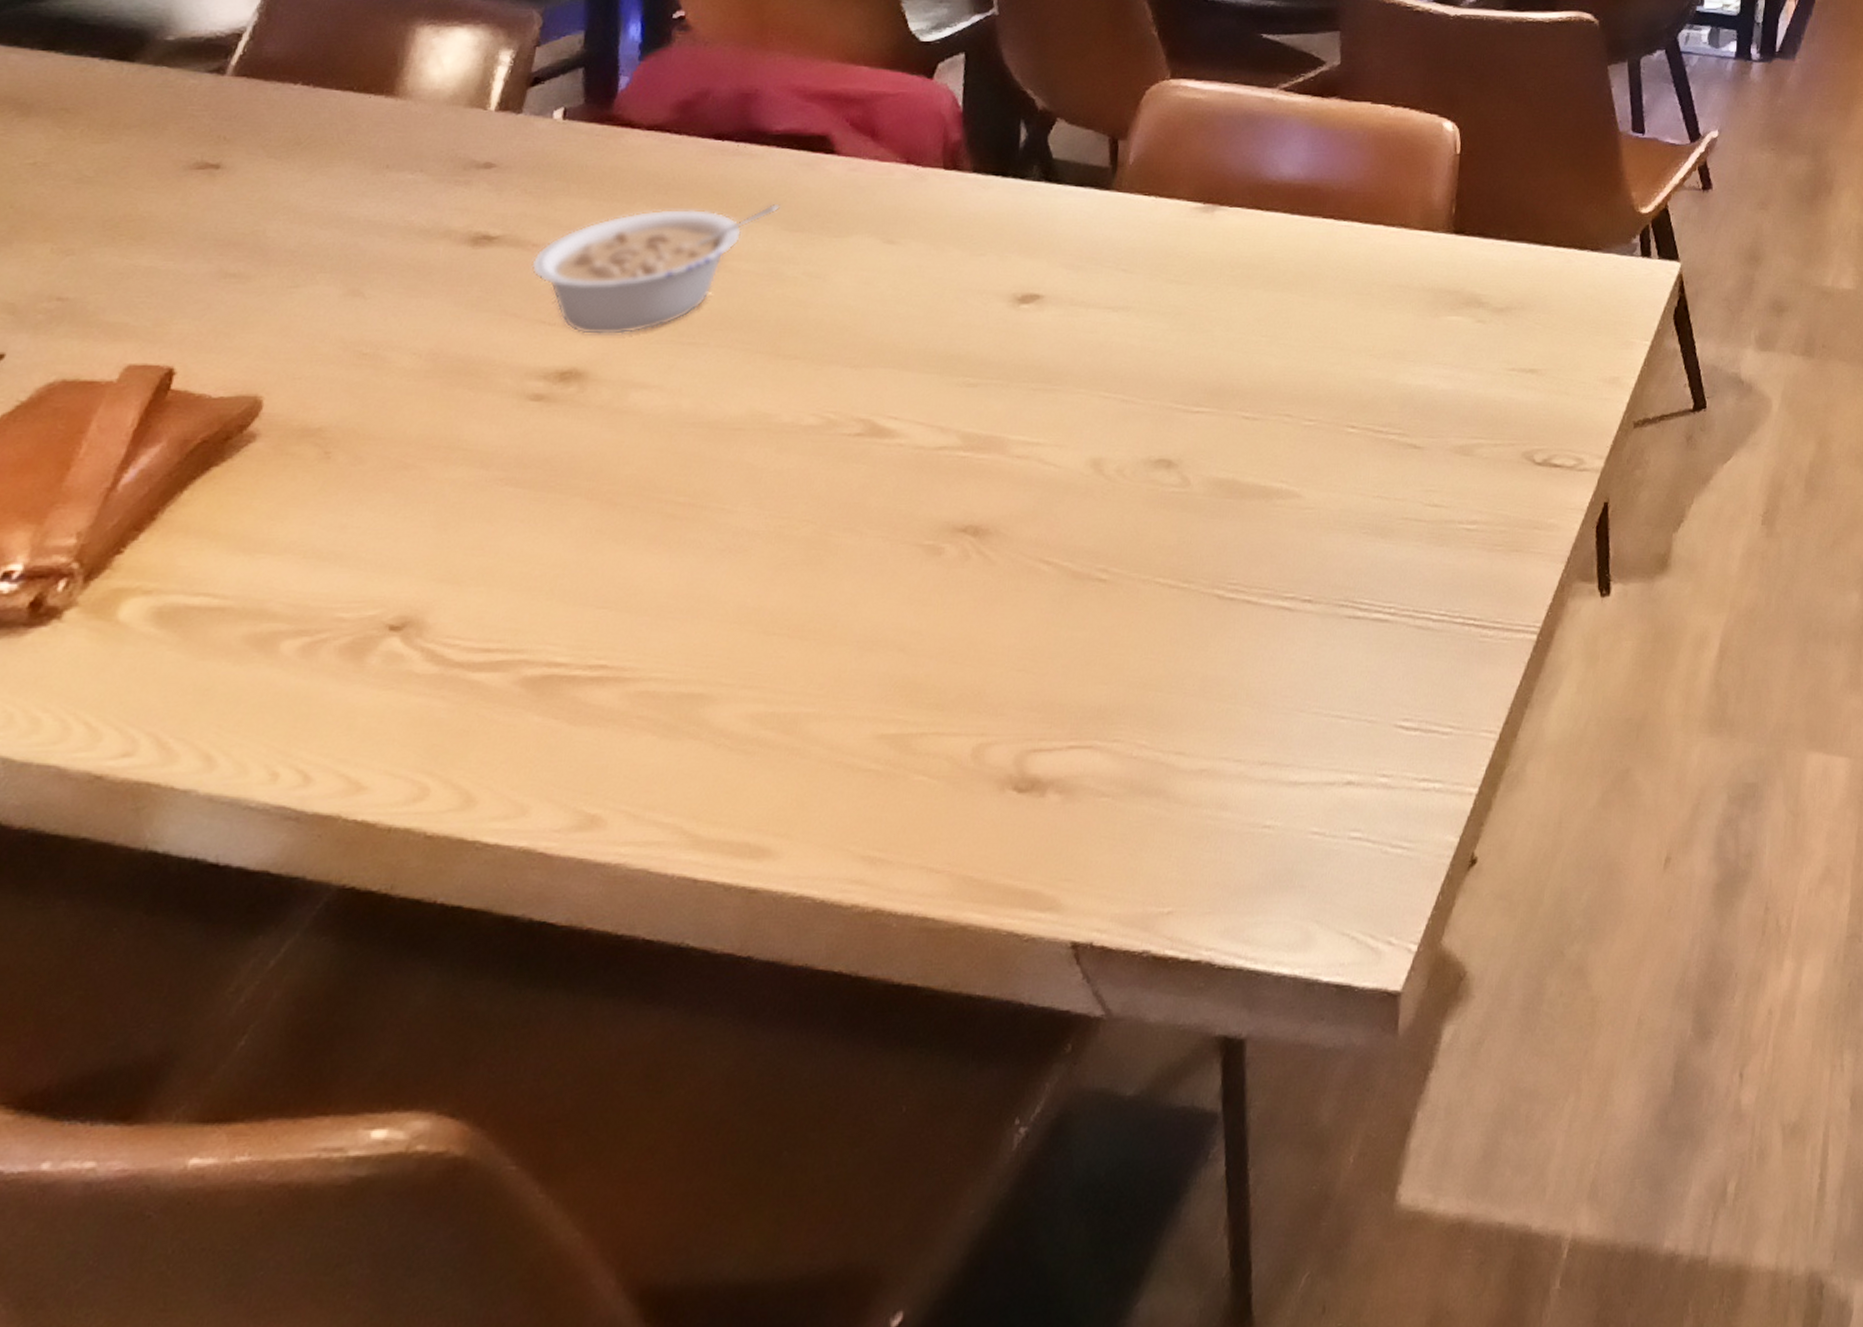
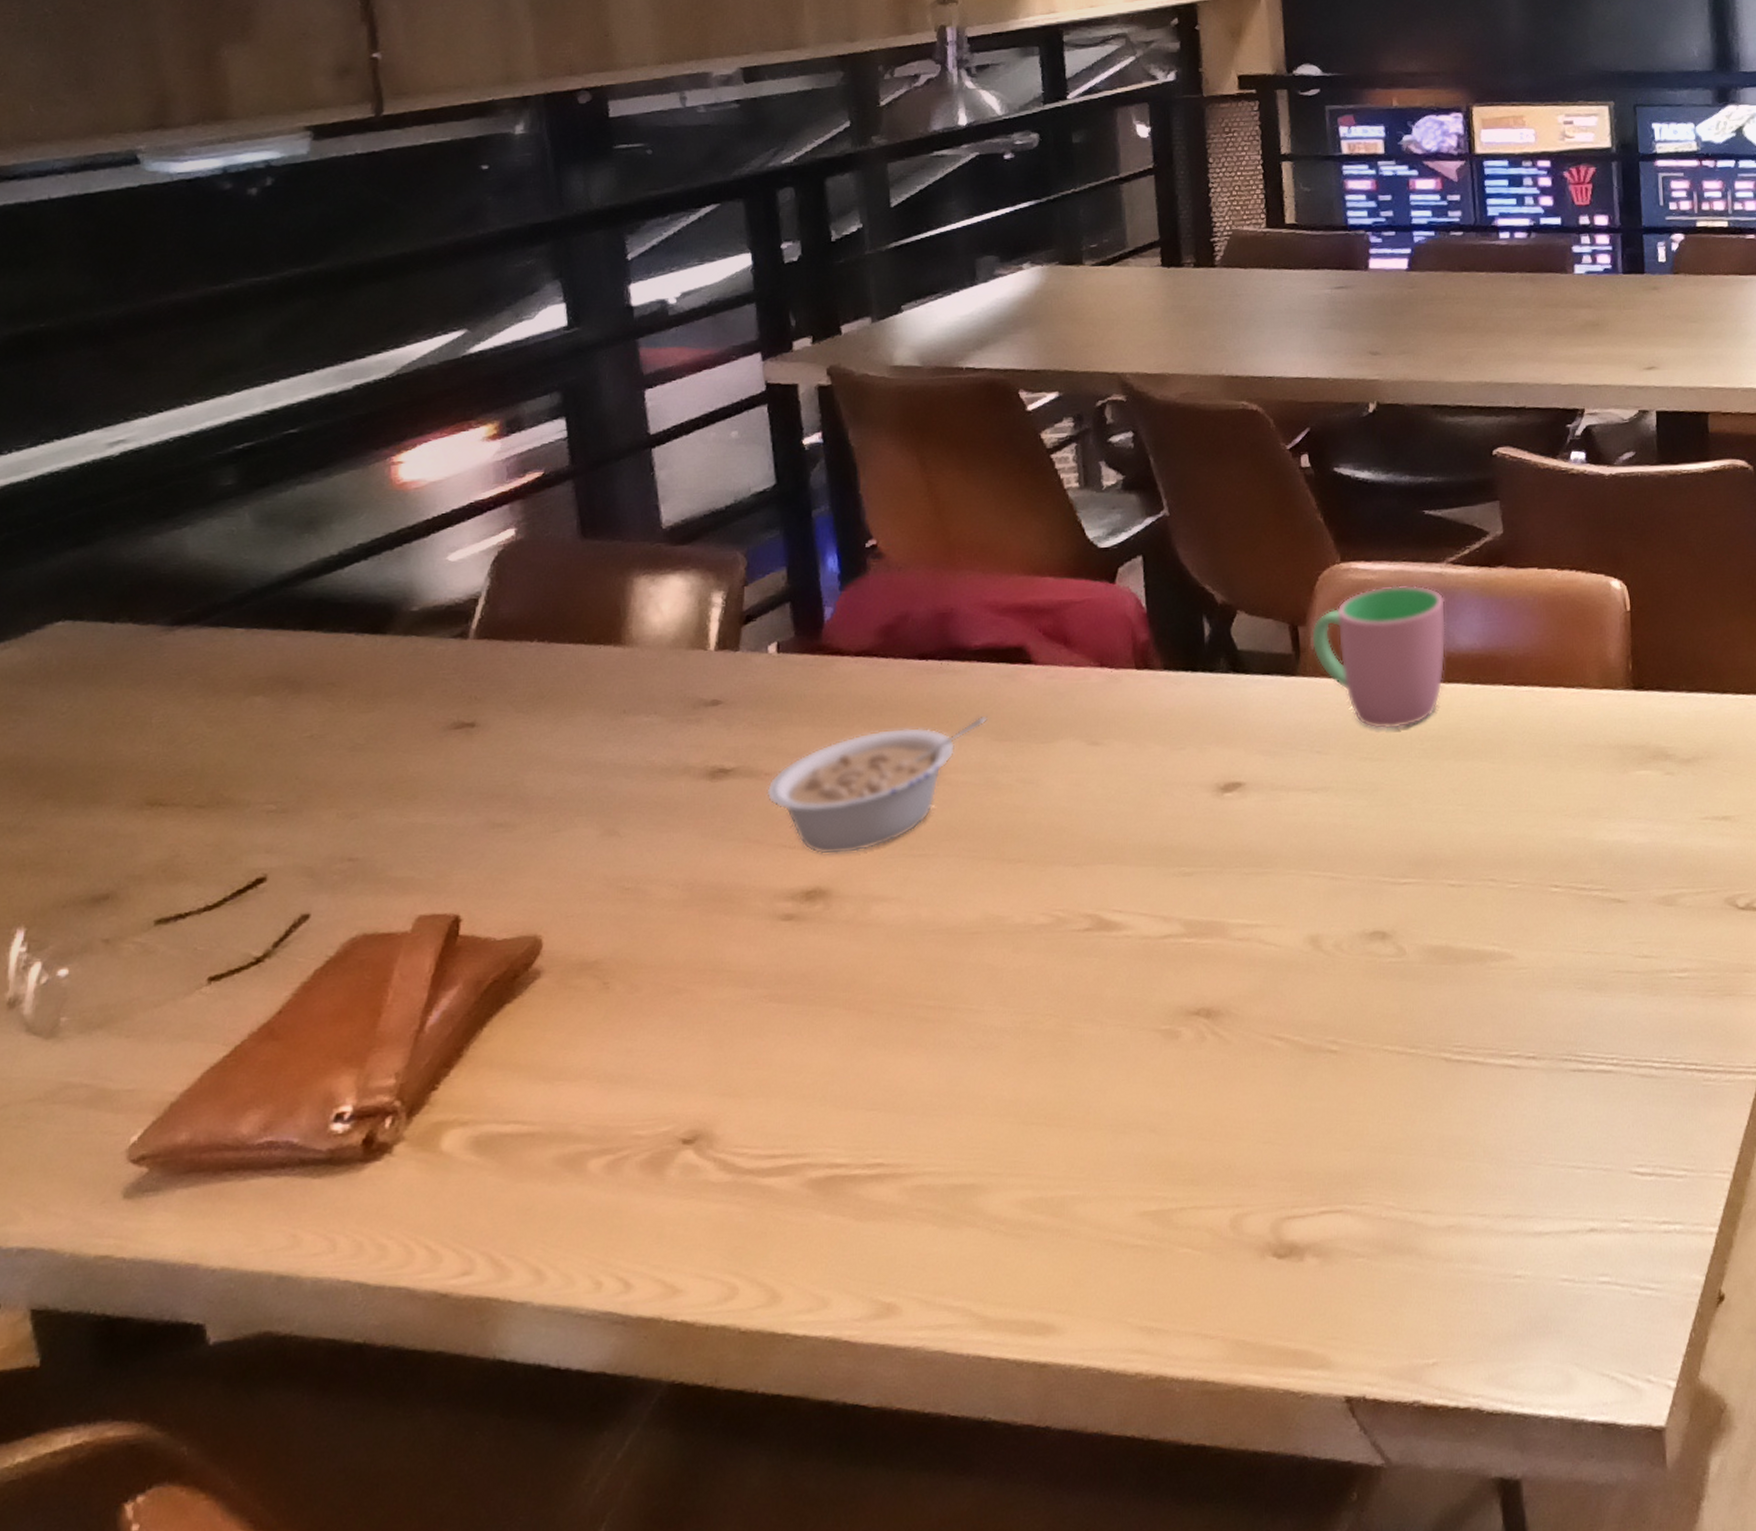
cup: none [1130,107,1273,253] -> present [1311,584,1446,730]

